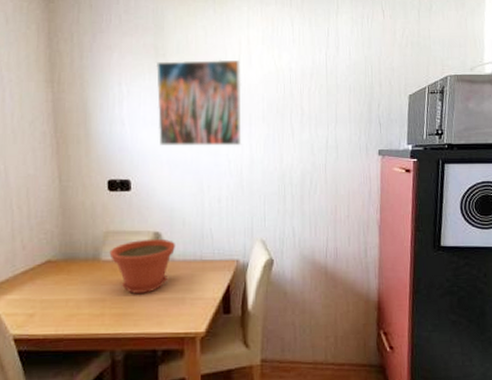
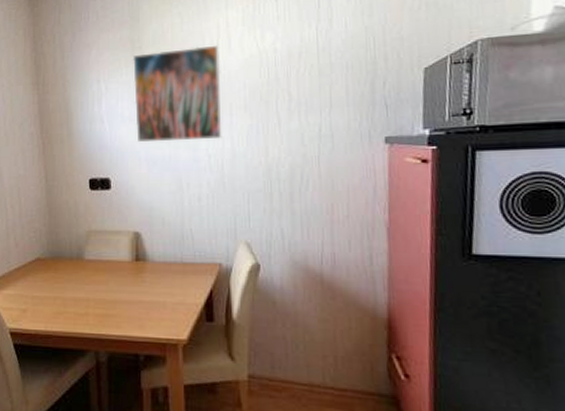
plant pot: present [109,238,176,294] -> none [92,239,156,295]

